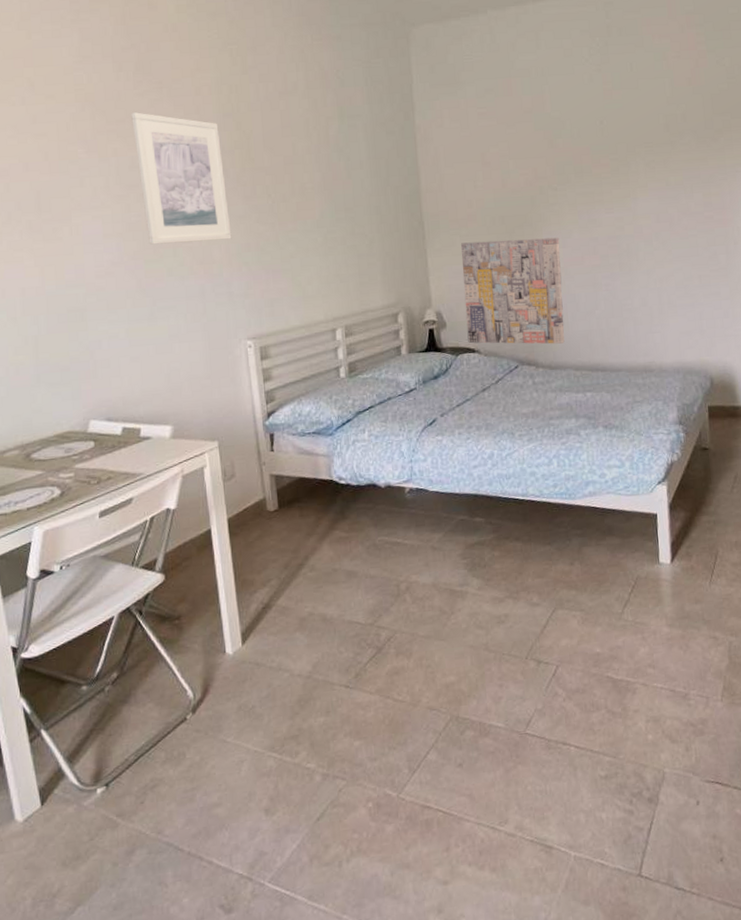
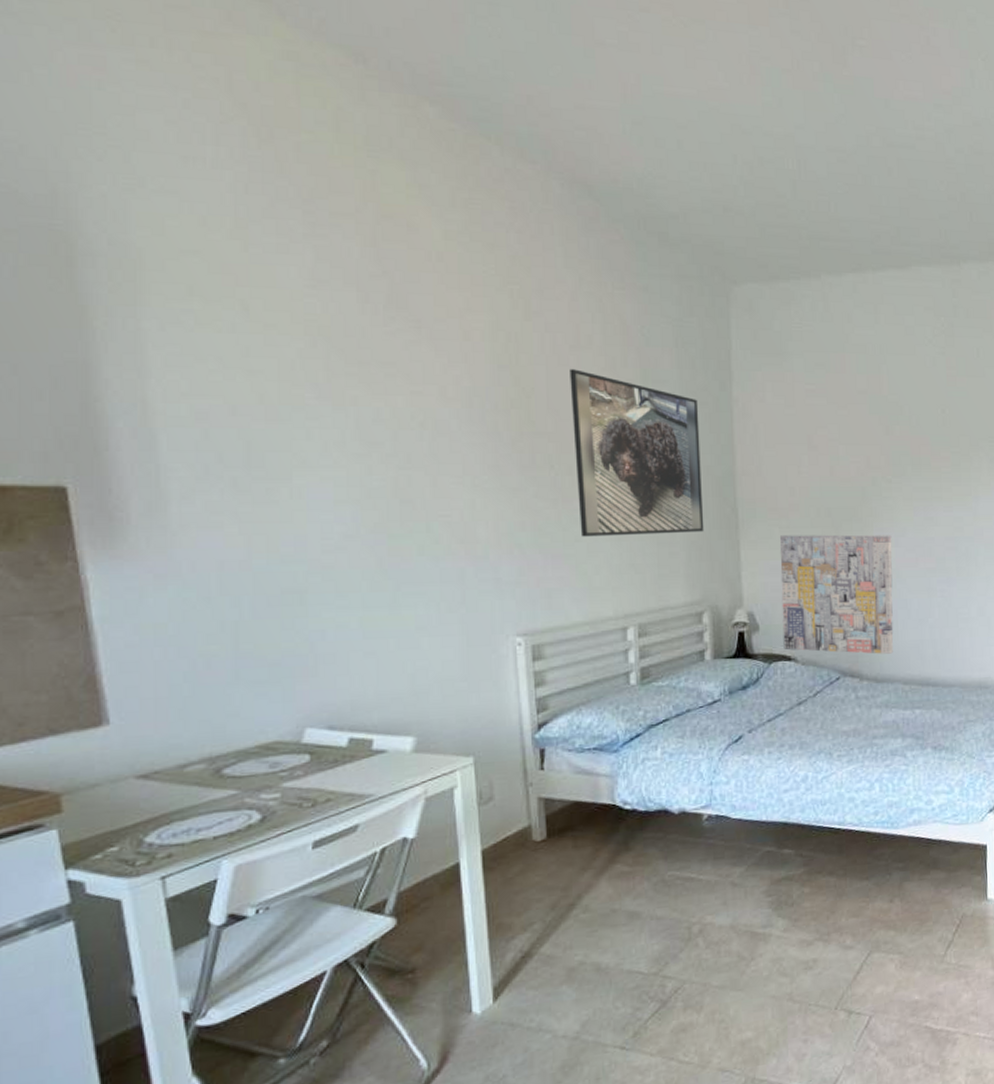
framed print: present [131,112,232,245] -> none [379,354,502,516]
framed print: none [280,112,396,254] -> present [570,369,704,537]

